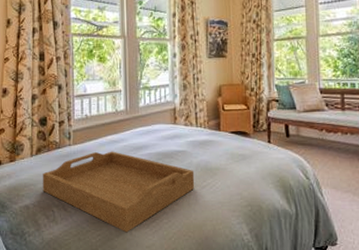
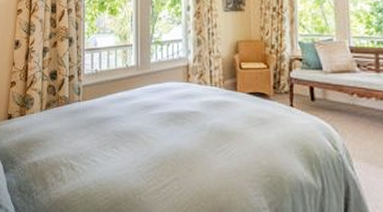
serving tray: present [42,151,195,233] -> none [51,109,209,198]

